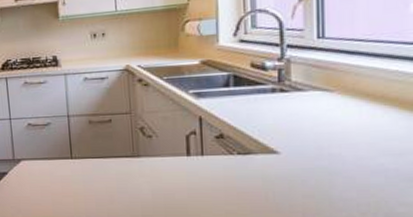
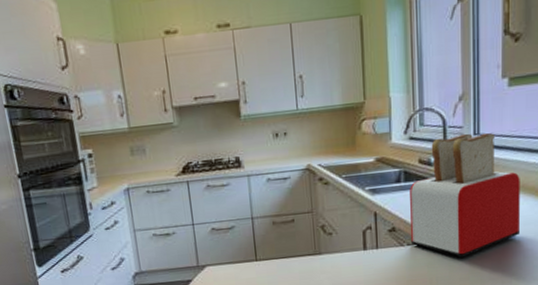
toaster: none [240,36,379,174] -> present [410,133,520,259]

